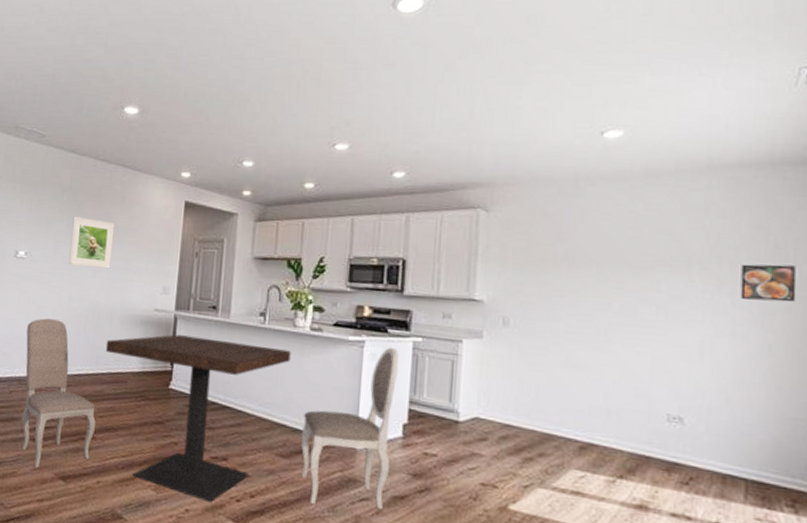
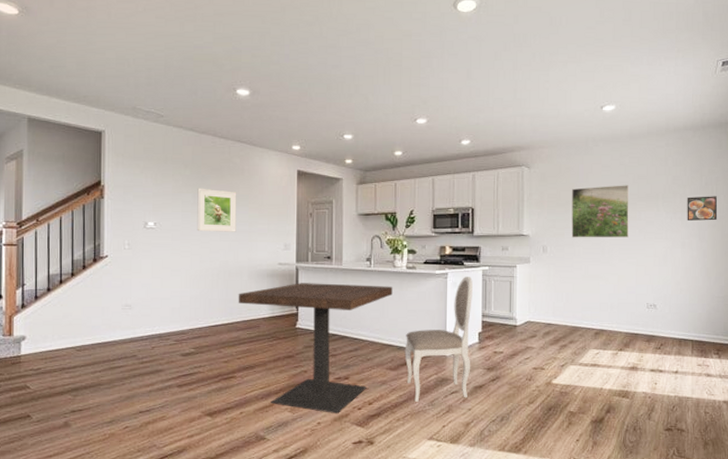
dining chair: present [21,318,96,468] -> none [163,280,234,410]
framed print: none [547,240,643,316] -> present [571,185,629,238]

